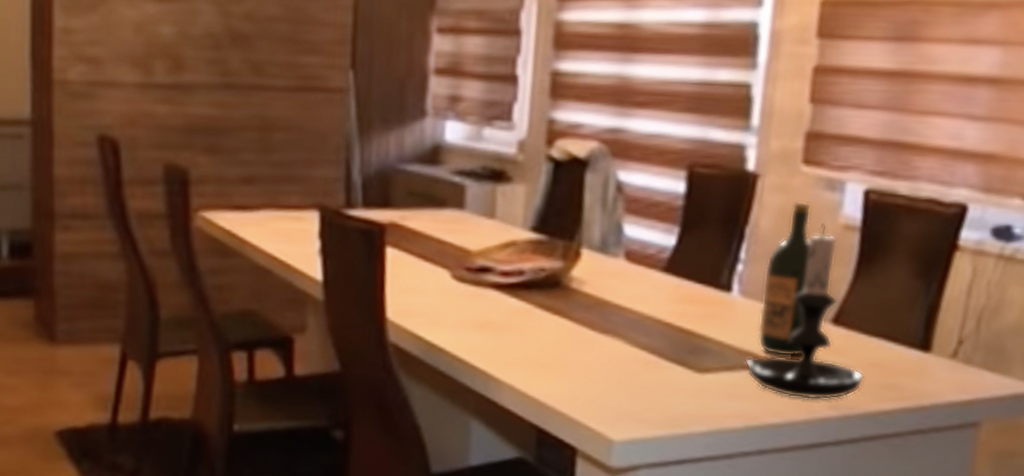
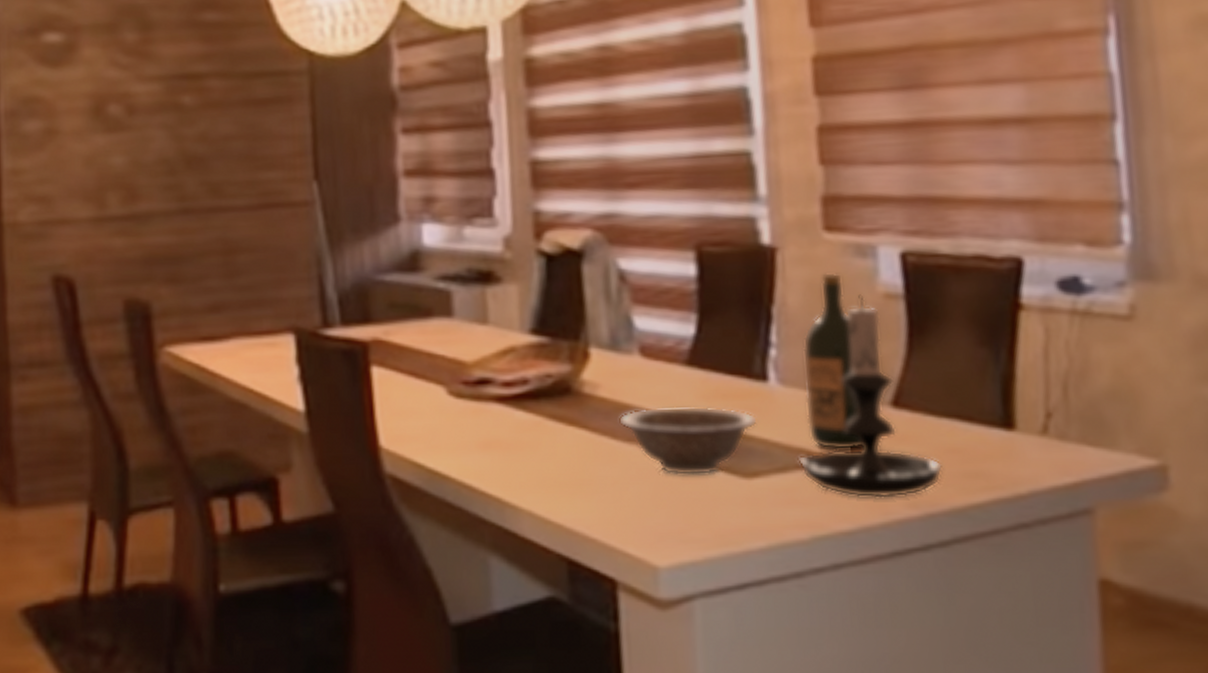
decorative bowl: none [598,305,717,368] -> present [619,405,757,476]

